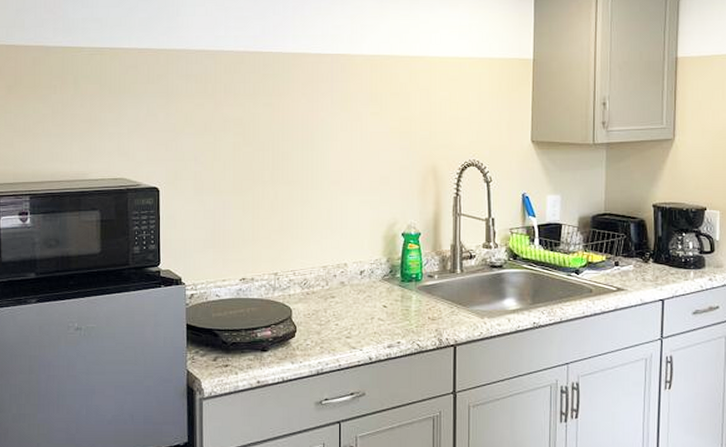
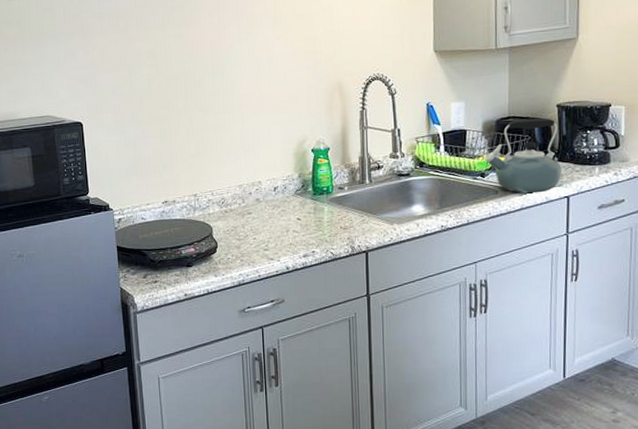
kettle: none [580,216,657,294] -> present [485,118,562,194]

